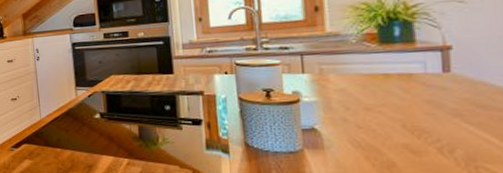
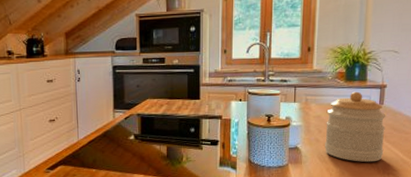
jar: none [354,56,462,151] -> present [325,91,386,163]

